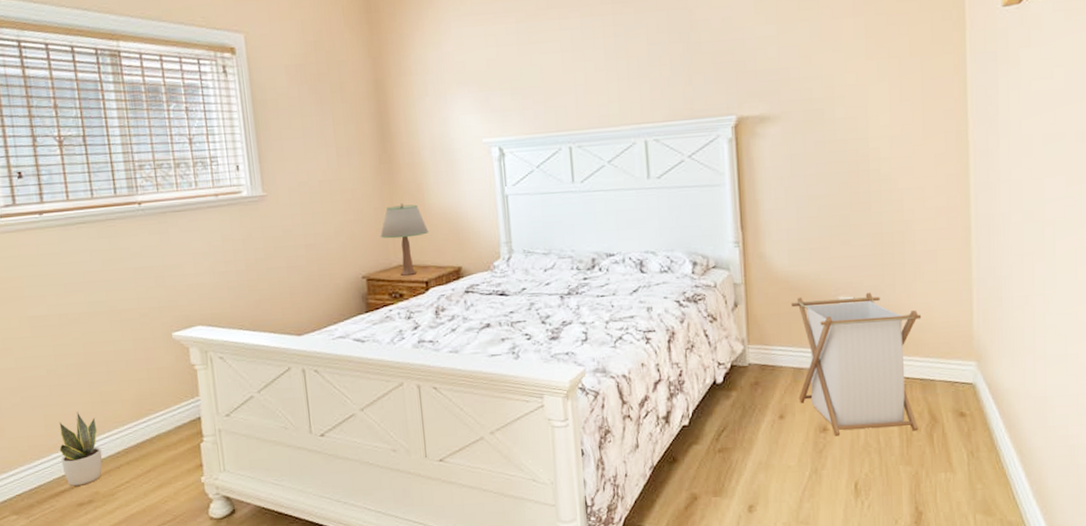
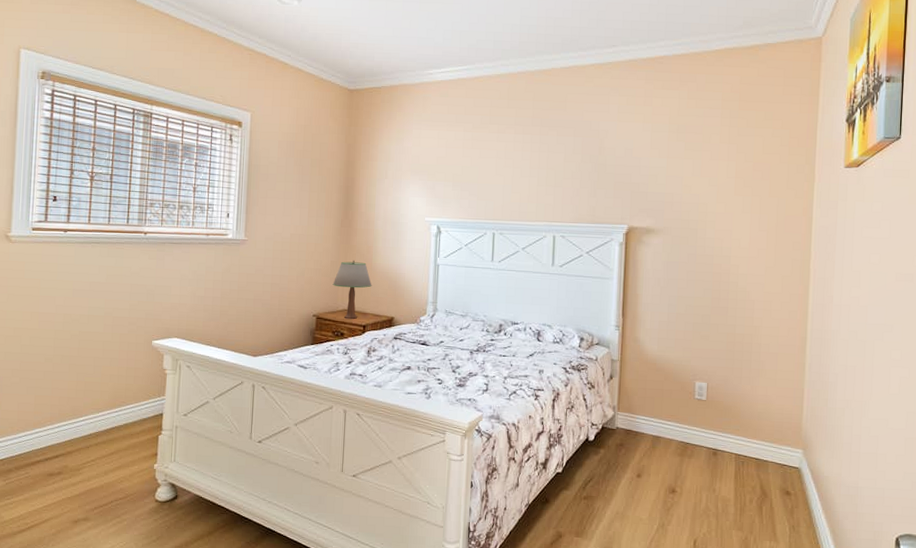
potted plant: present [59,411,103,486] -> none [41,395,77,459]
laundry basket: present [791,292,922,436] -> none [654,377,761,502]

